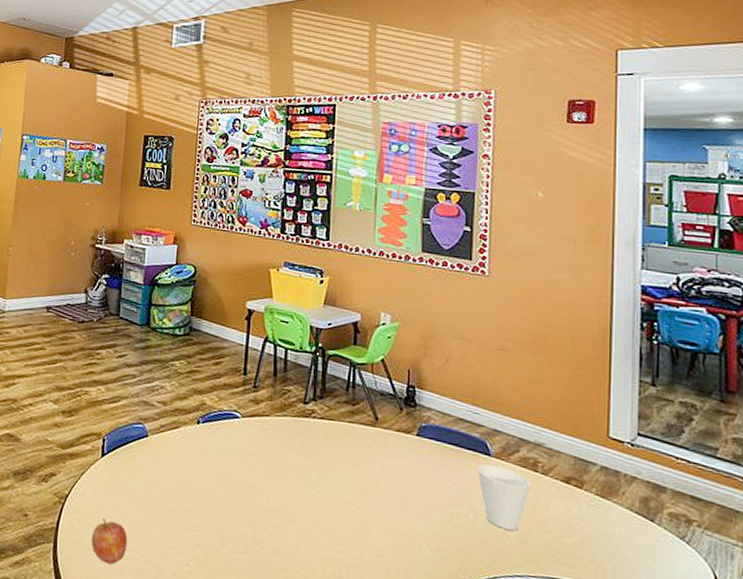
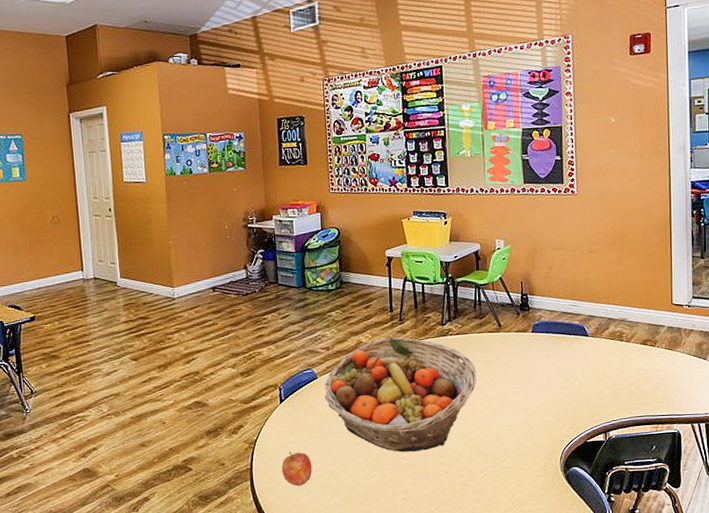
fruit basket: none [154,404,341,557] -> present [324,337,476,453]
cup: present [476,464,530,531] -> none [578,343,618,389]

